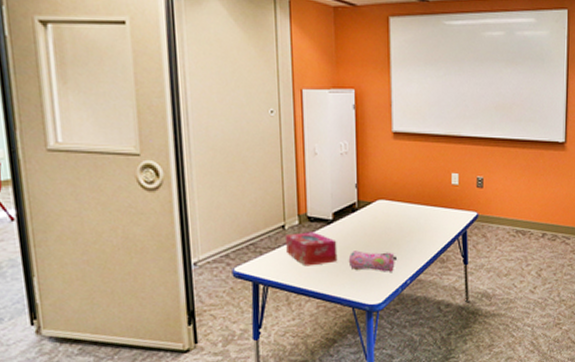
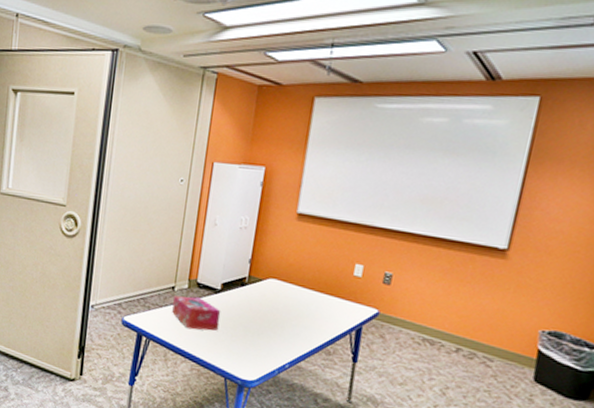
pencil case: present [348,250,398,272] -> none [228,323,280,352]

